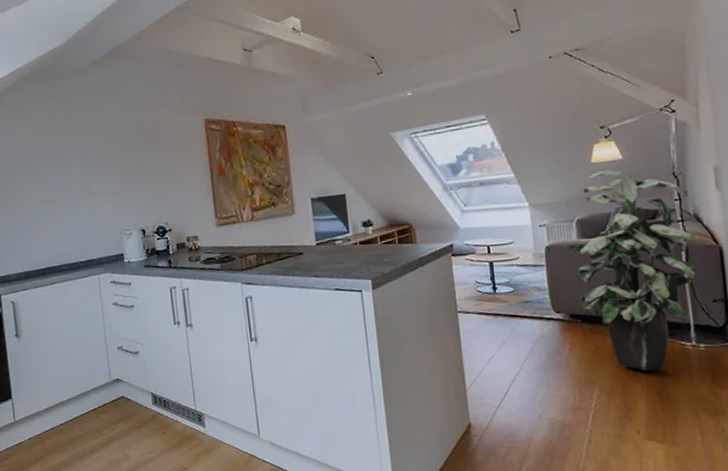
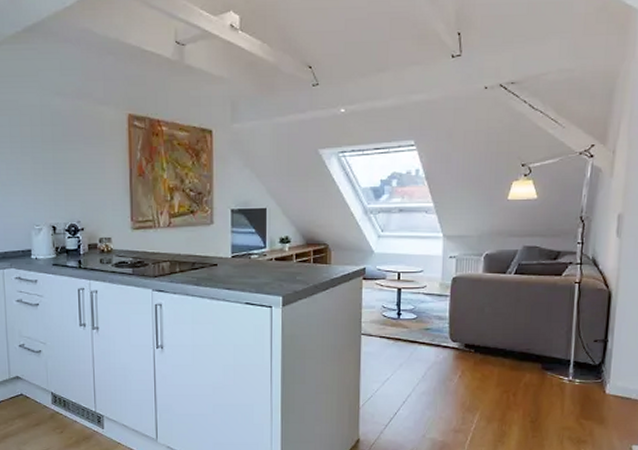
indoor plant: present [563,169,696,371] -> none [469,208,591,400]

